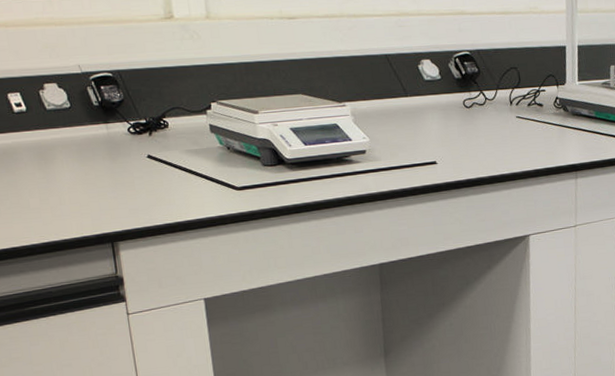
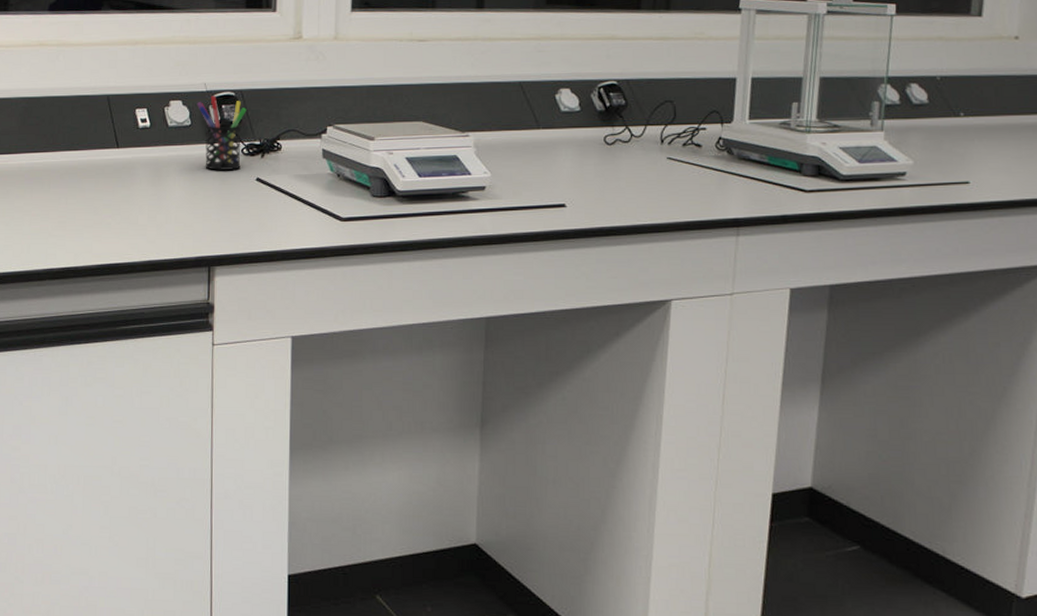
pen holder: none [73,77,130,150] -> present [196,96,247,170]

